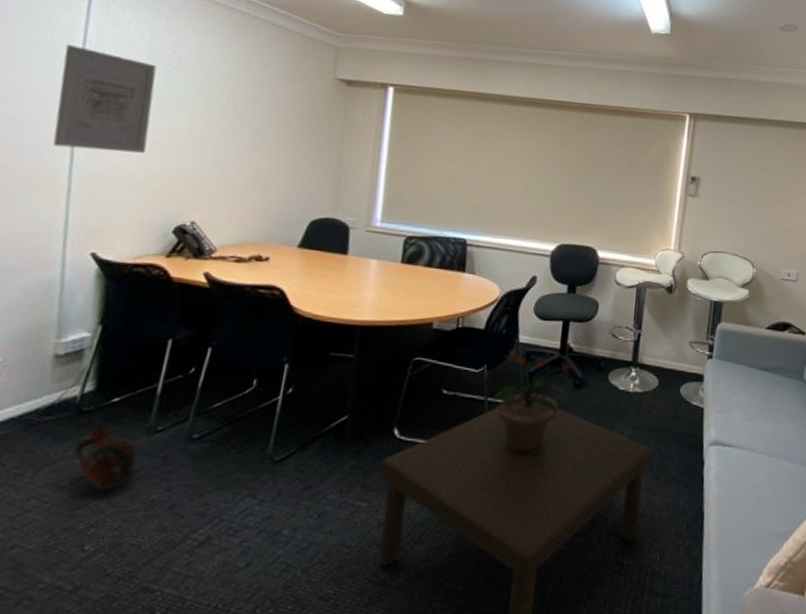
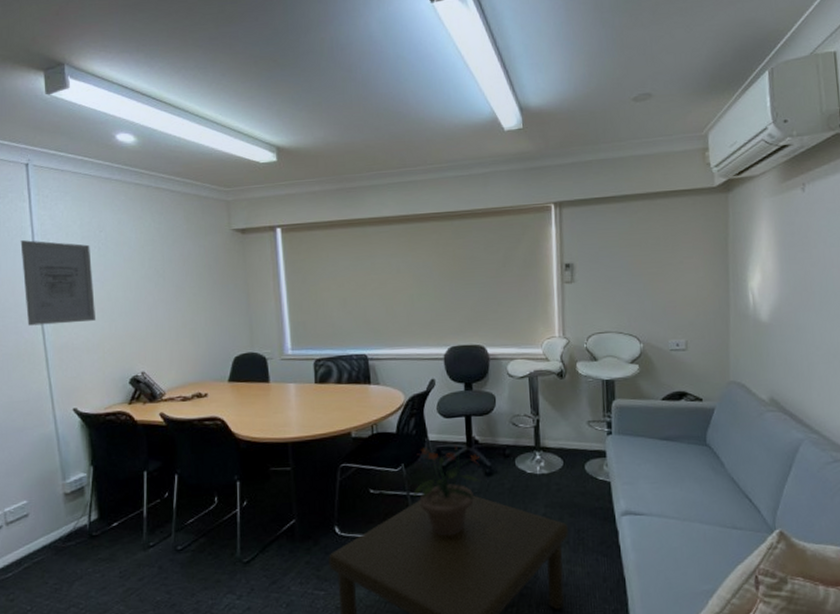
ceramic jug: present [73,423,137,492] -> none [93,543,141,598]

